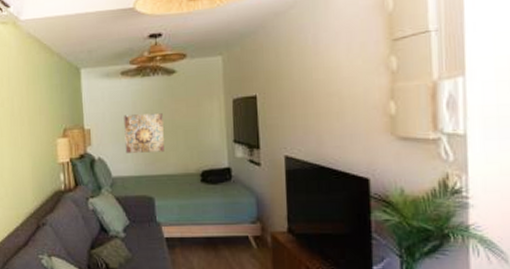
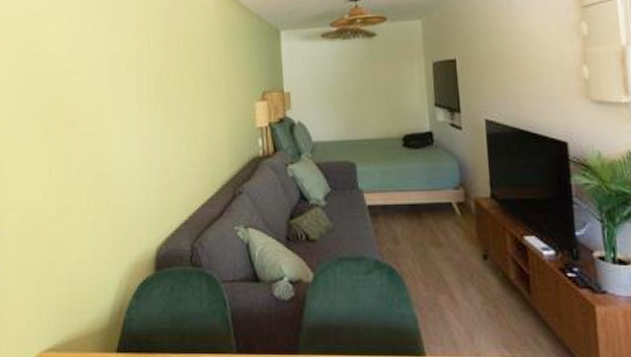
wall art: present [124,113,164,153] -> none [324,76,366,117]

